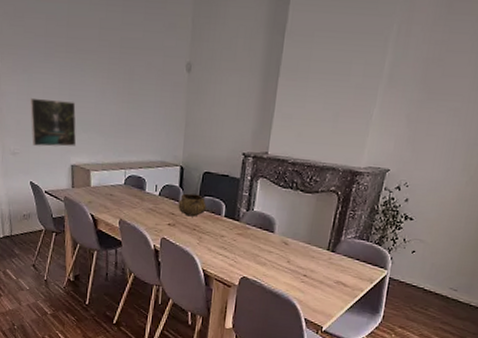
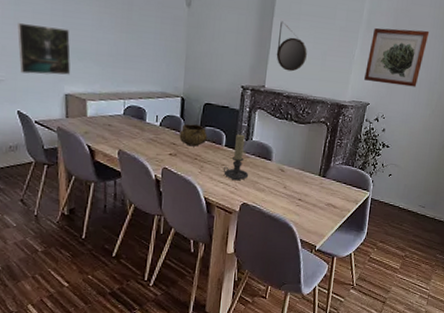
candle holder: none [222,204,250,252] -> present [222,134,249,180]
home mirror: none [281,81,316,136] -> present [276,21,307,72]
wall art: none [384,81,469,150] -> present [364,27,430,87]

